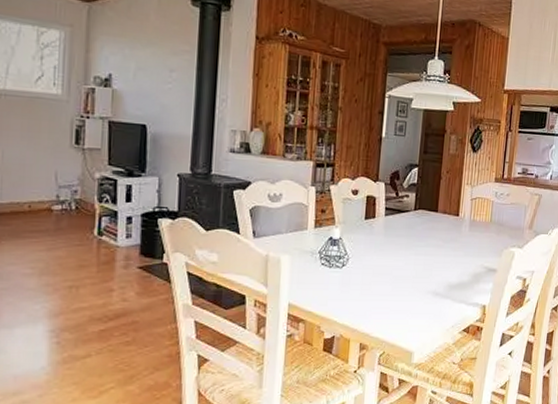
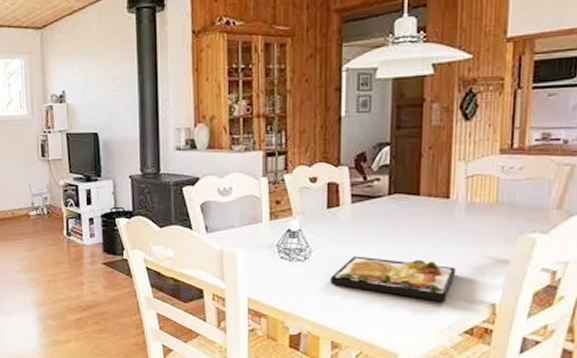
food plate: none [362,263,460,305] -> present [329,256,456,302]

